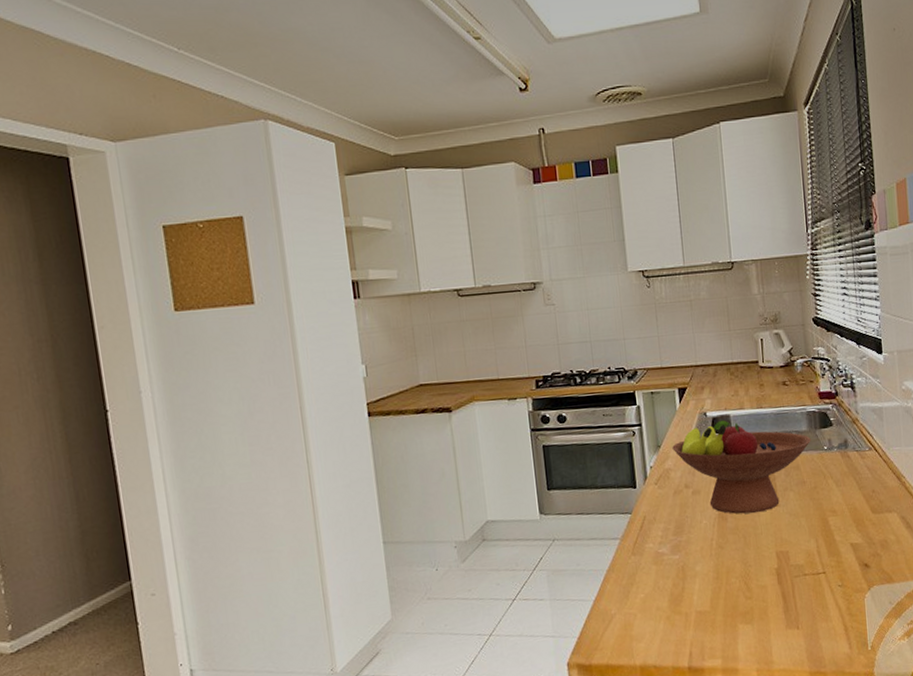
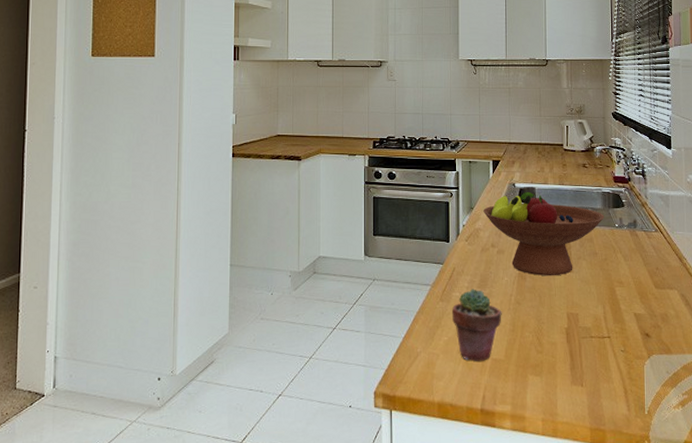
potted succulent: none [646,537,704,617] -> present [451,289,502,361]

